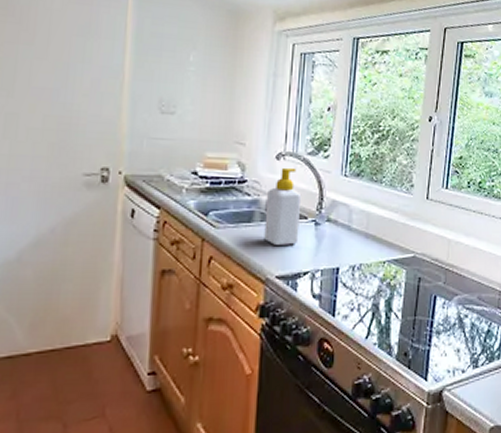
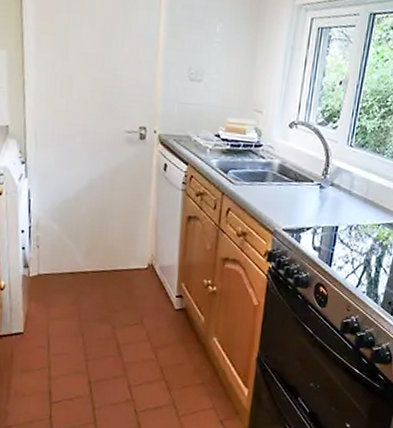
soap bottle: present [264,167,302,245] -> none [274,135,310,204]

